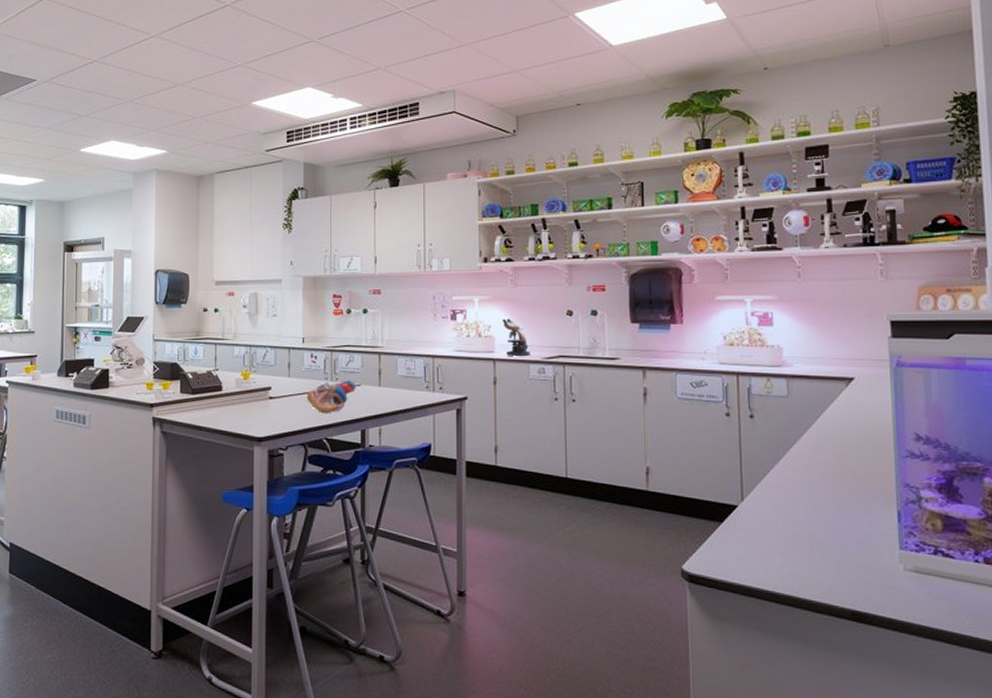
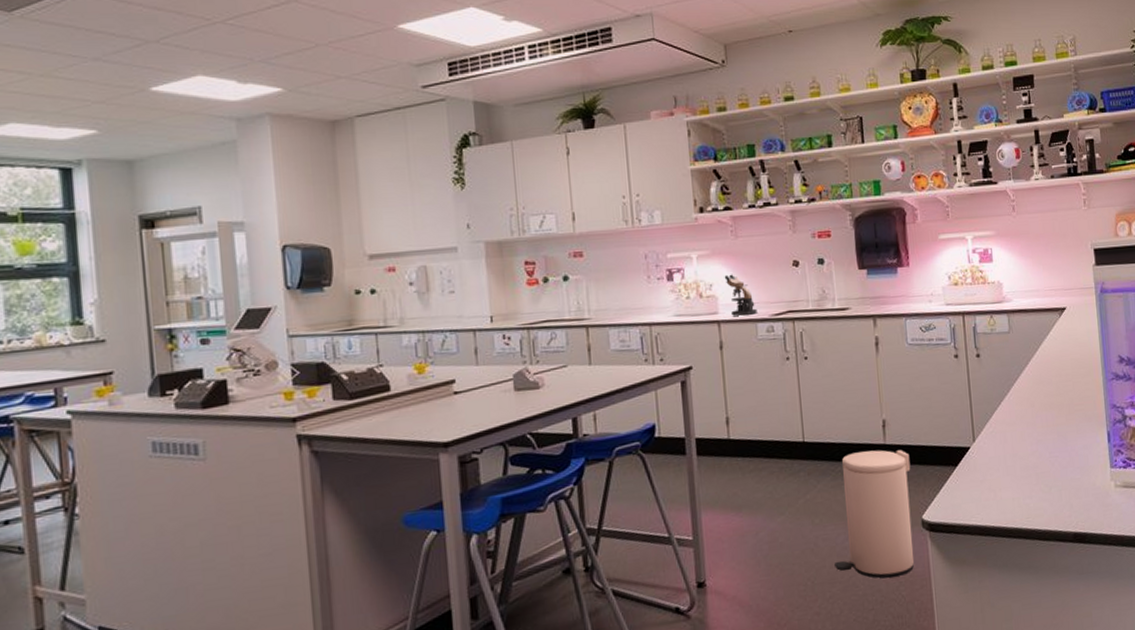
anatomical model: present [306,380,357,414] -> none [501,361,563,405]
pedal bin: none [589,495,673,621] -> present [834,450,915,579]

